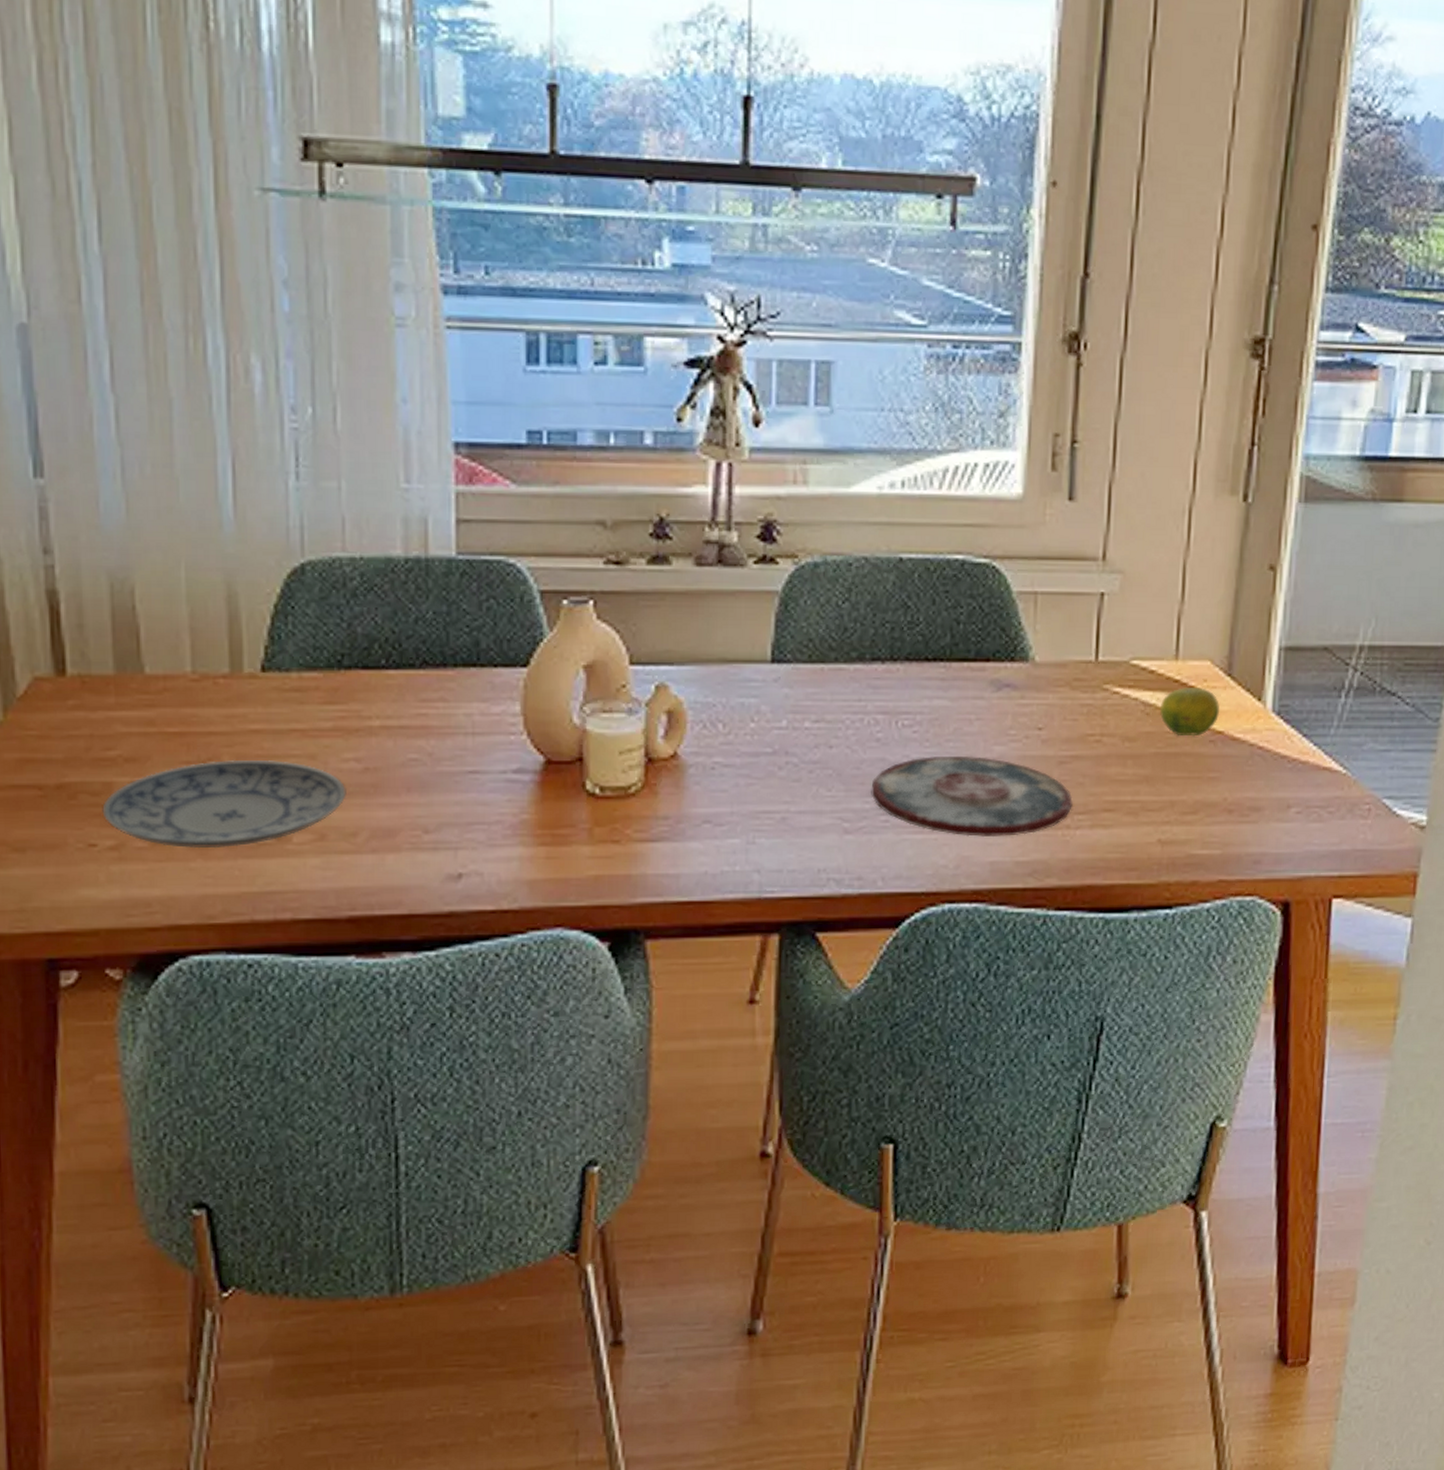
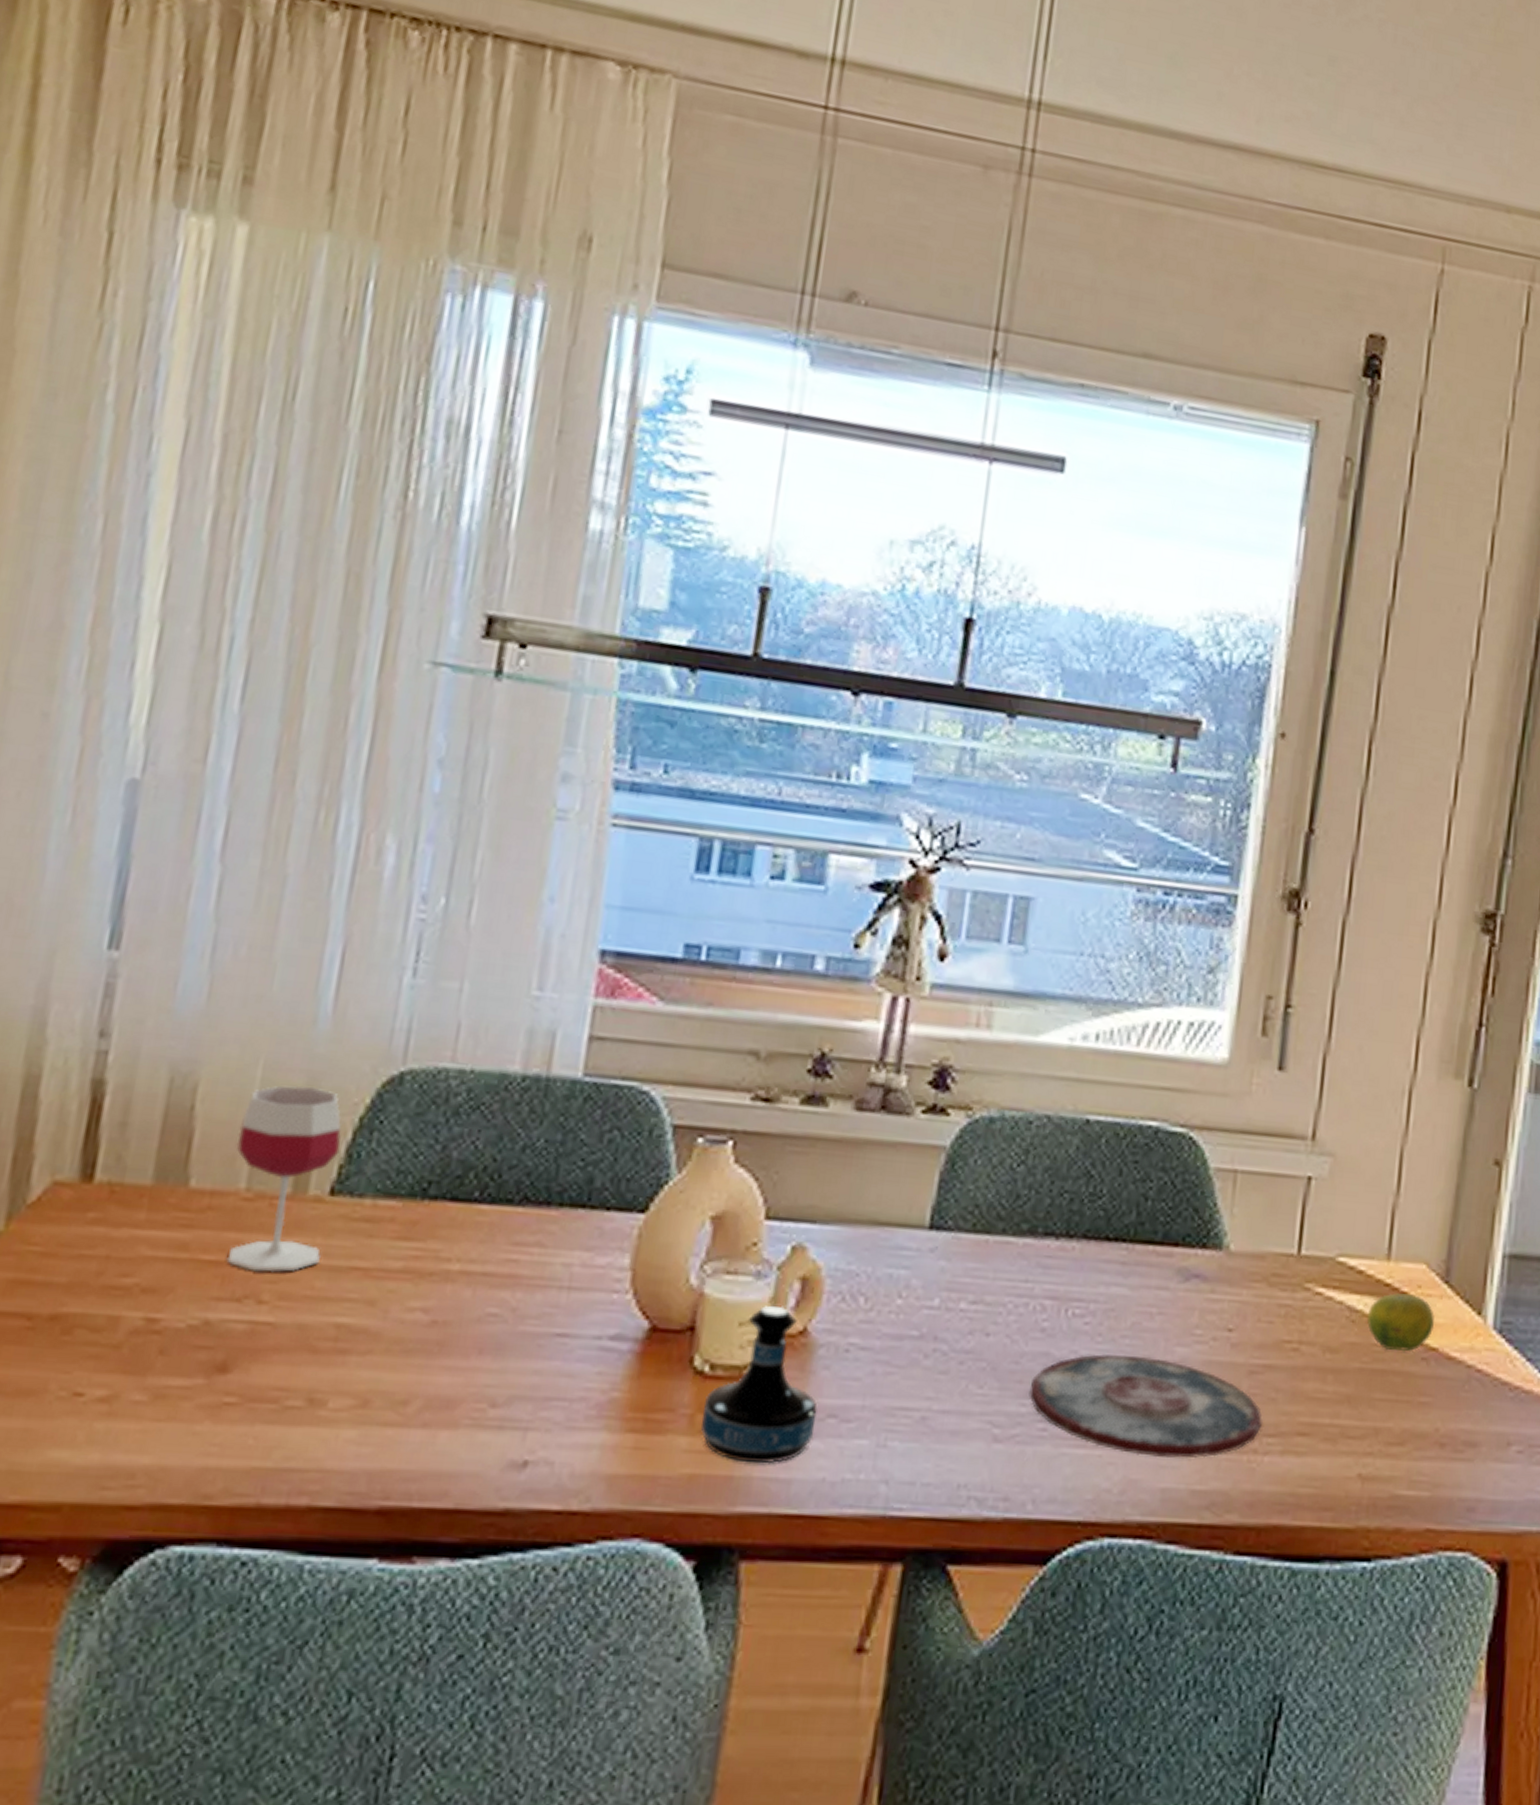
plate: present [102,759,346,849] -> none [99,1299,406,1409]
wineglass: none [176,582,263,739] -> present [226,1085,342,1273]
tequila bottle: none [599,735,694,864] -> present [700,1305,818,1464]

